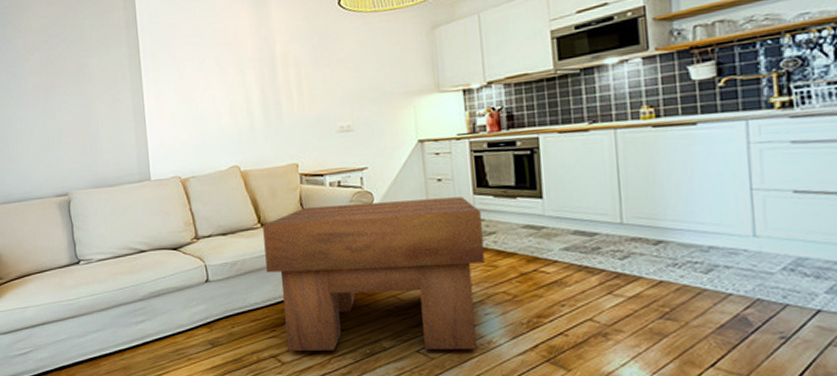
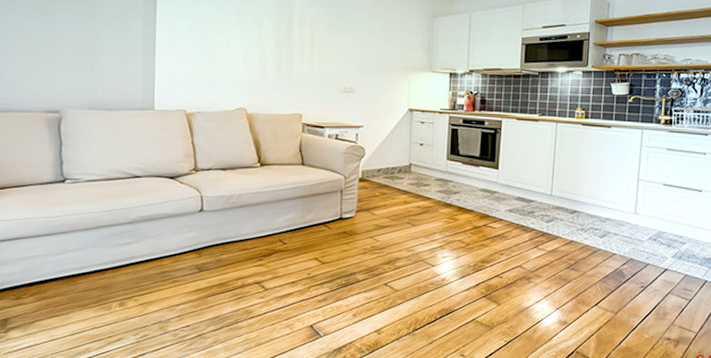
coffee table: present [263,197,485,351] -> none [261,153,450,284]

